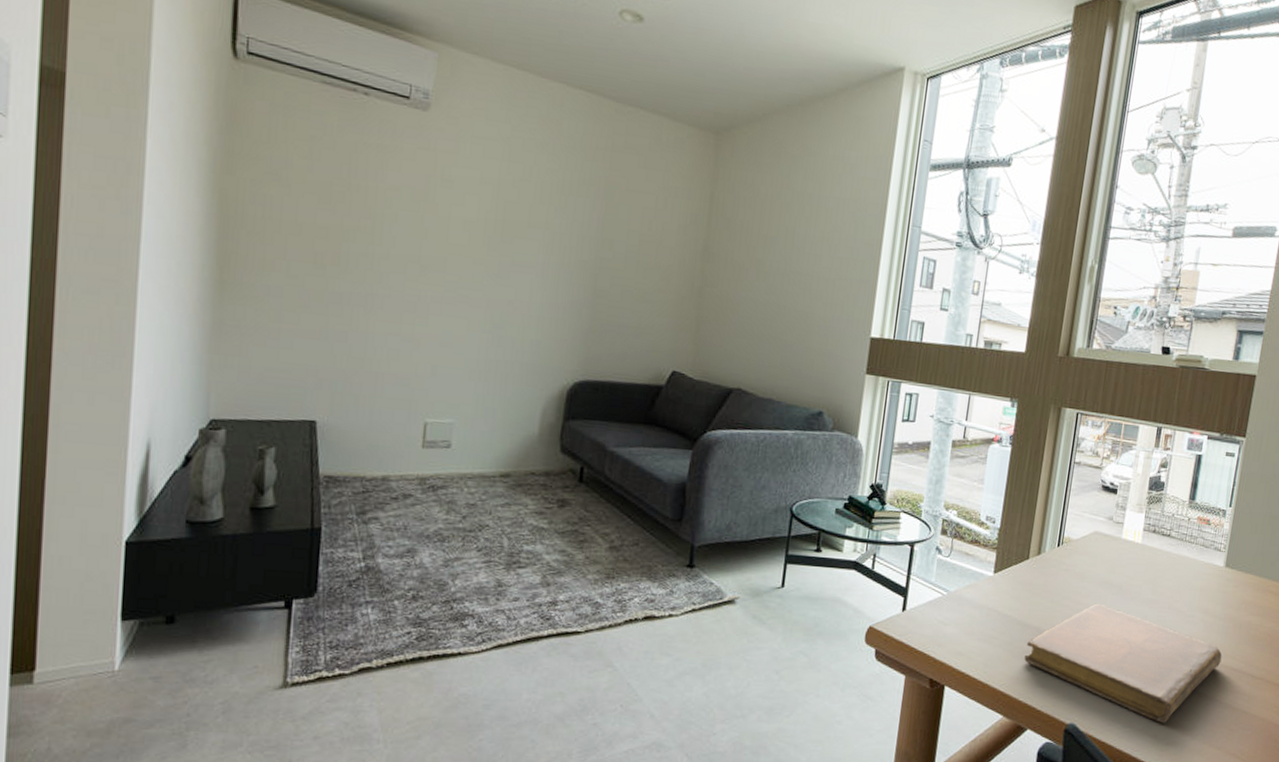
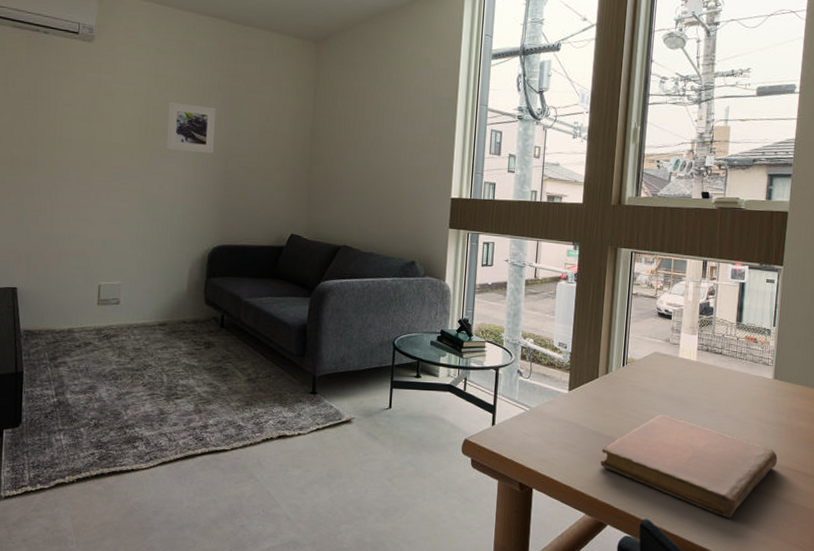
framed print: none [520,196,585,265] -> present [167,102,216,154]

